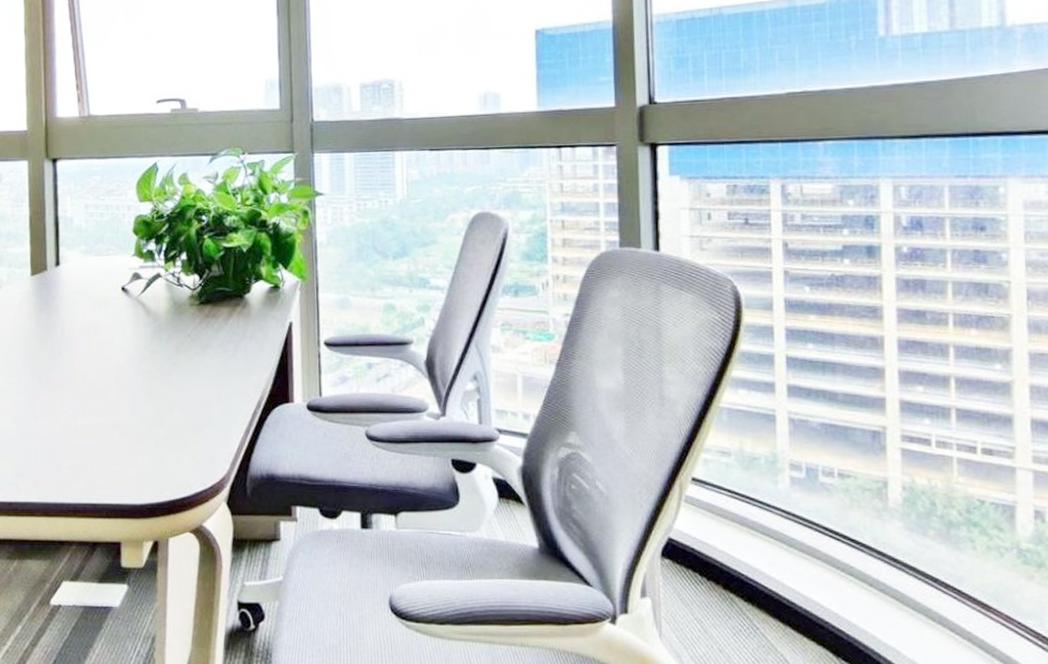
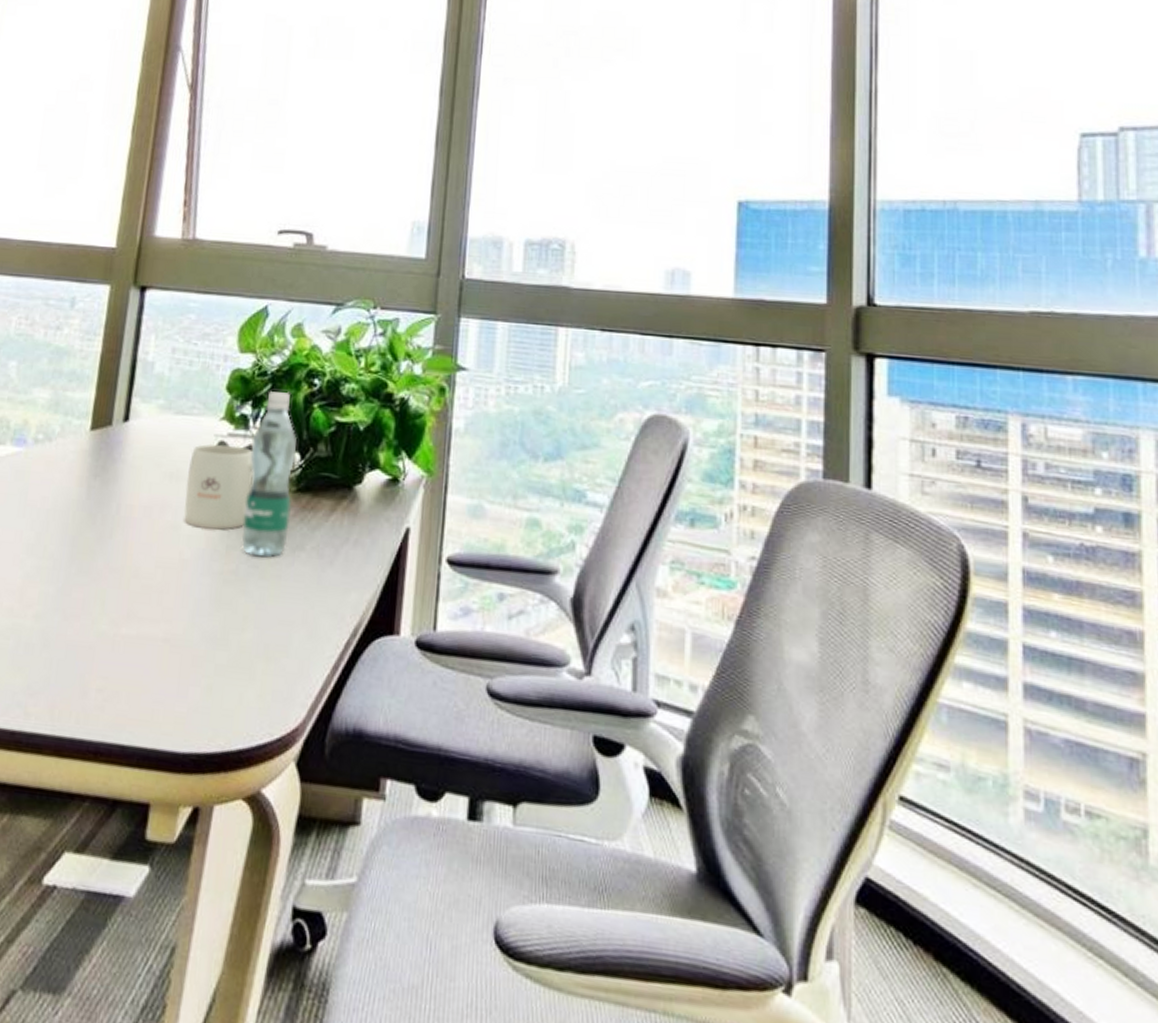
mug: none [112,275,164,341] -> present [183,444,253,530]
bottle: none [159,228,198,357] -> present [241,391,297,558]

